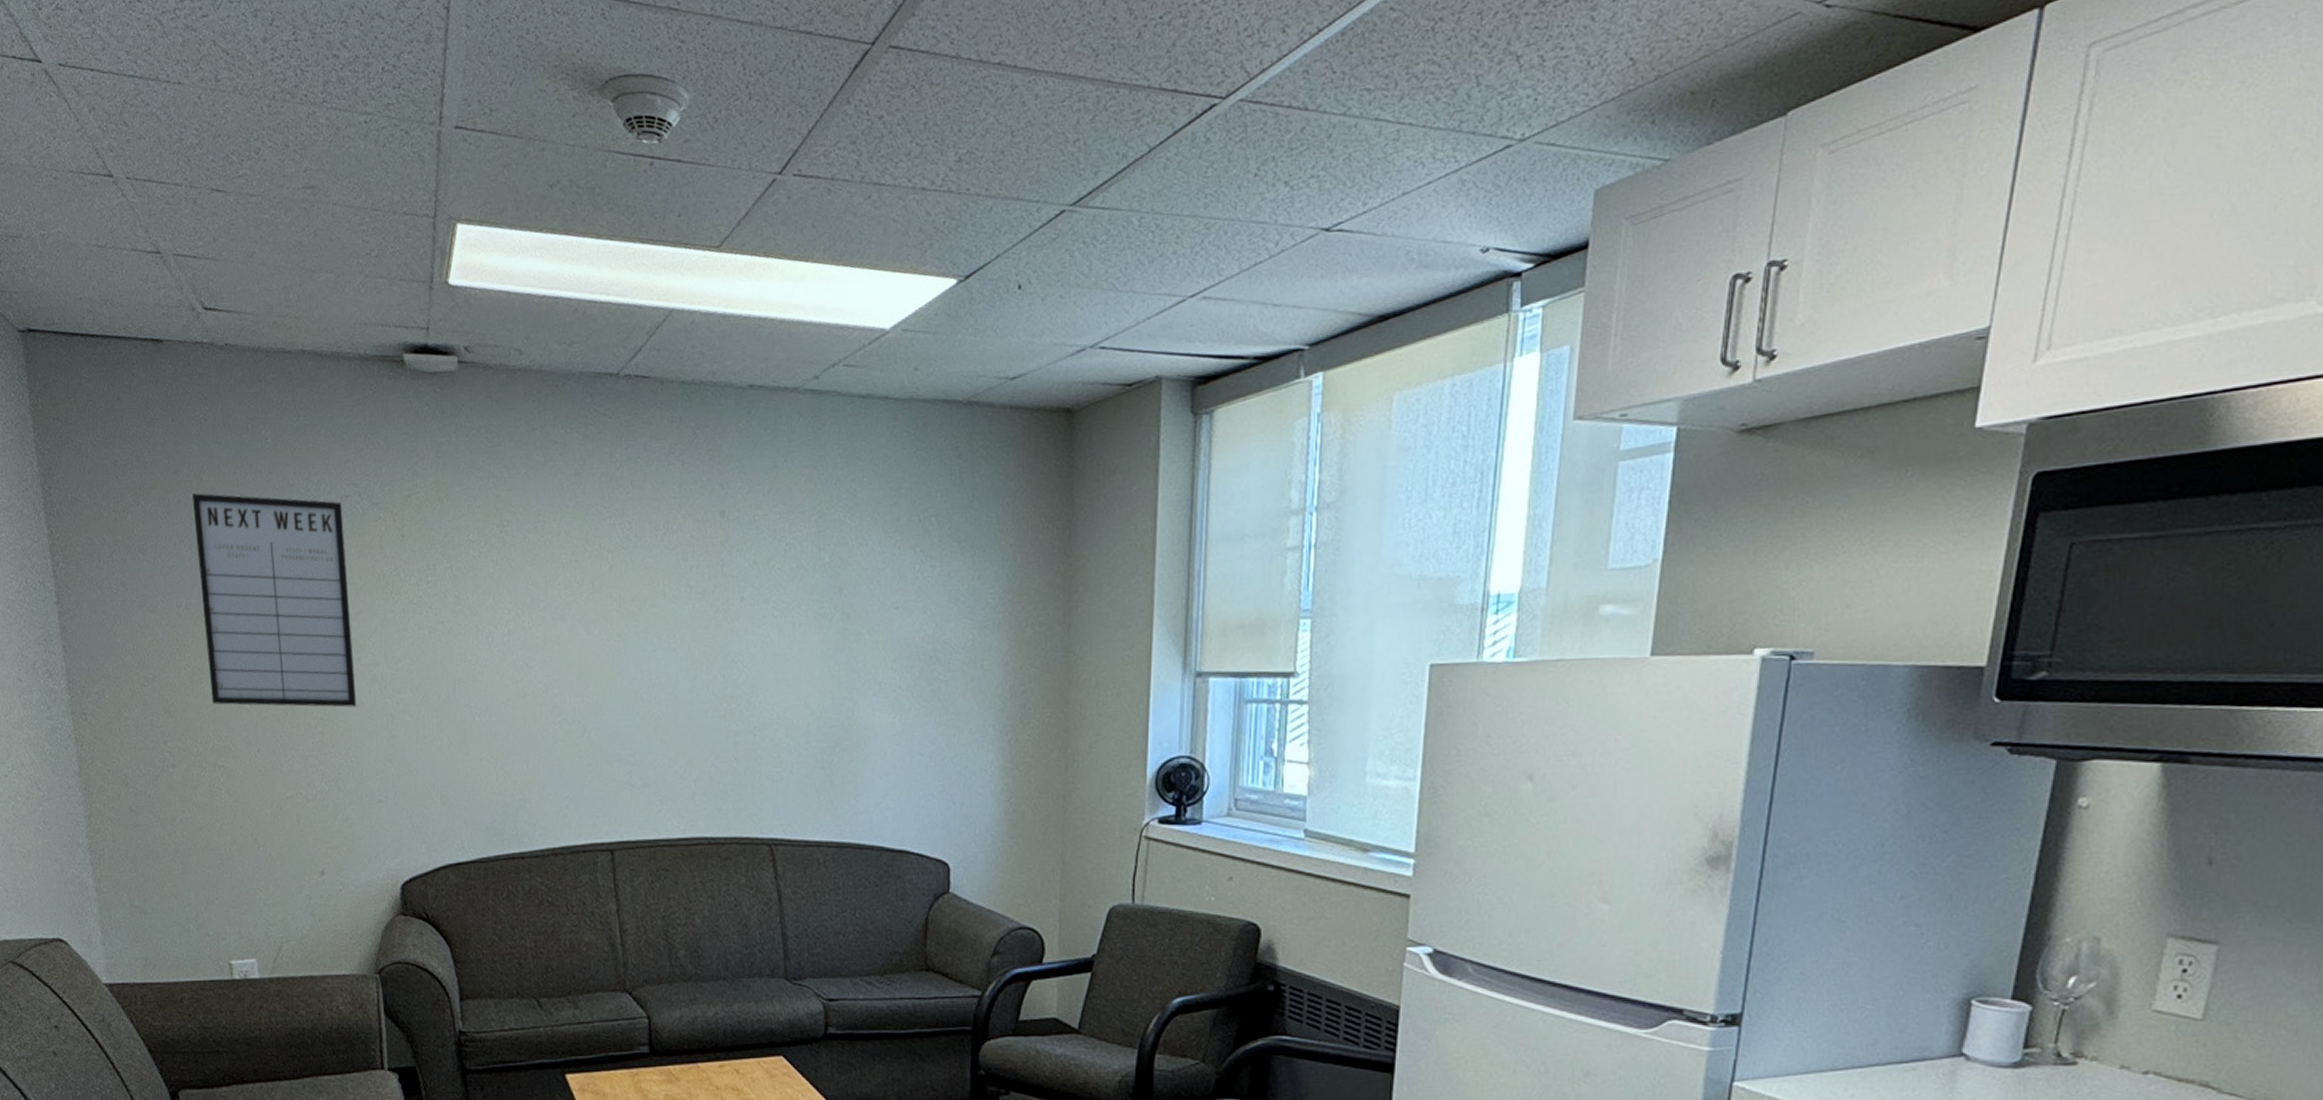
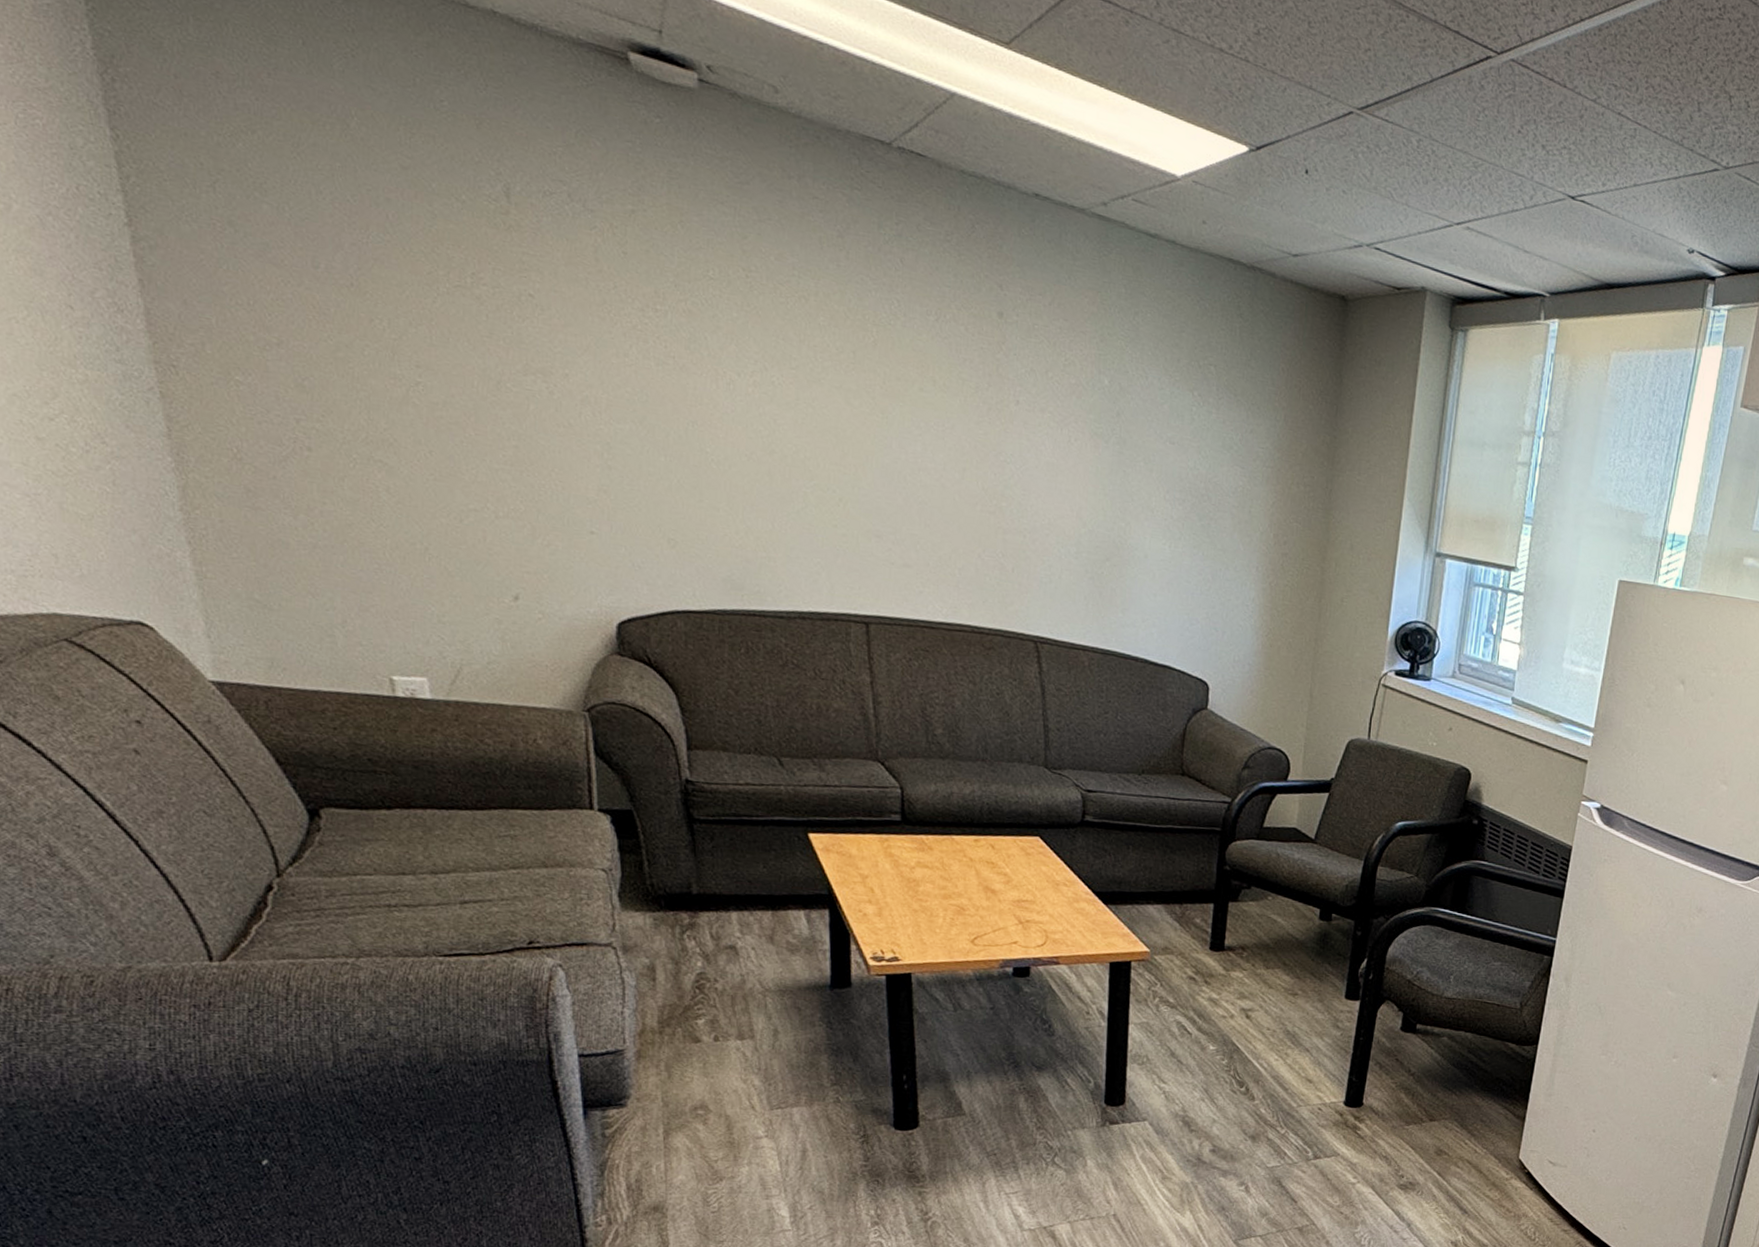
writing board: present [192,493,357,708] -> none [335,139,563,427]

